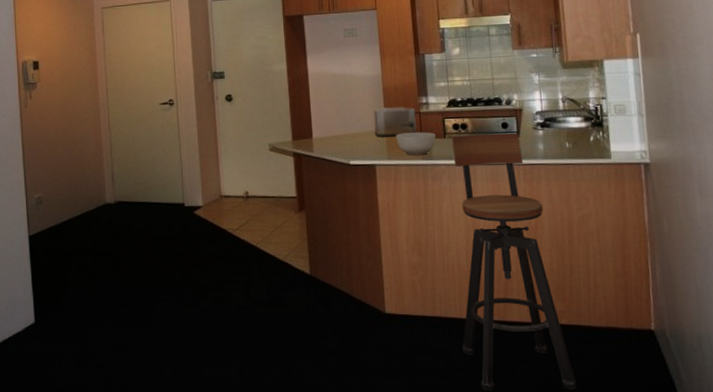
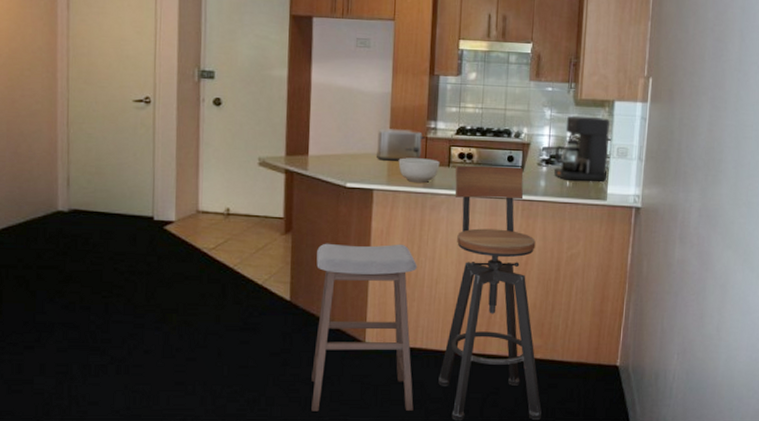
bar stool: none [330,215,441,382] -> present [311,243,417,411]
coffee maker: none [548,77,608,142] -> present [554,115,610,182]

